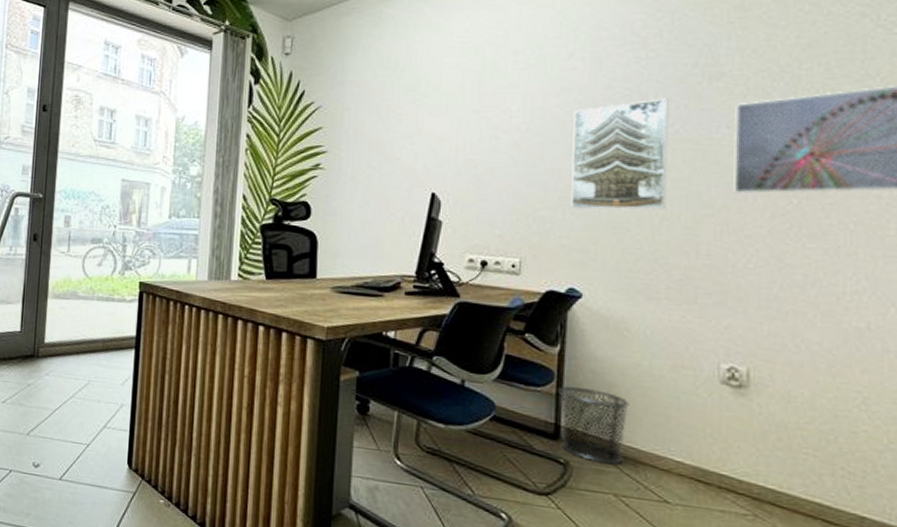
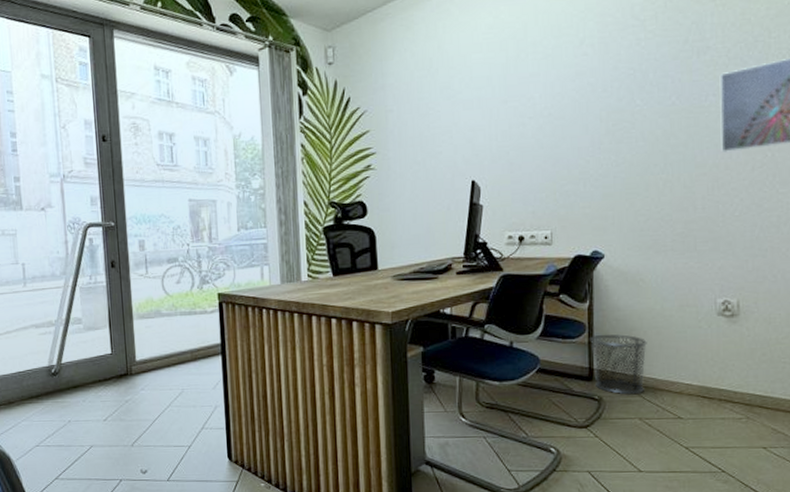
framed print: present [571,98,669,210] -> none [587,74,668,181]

